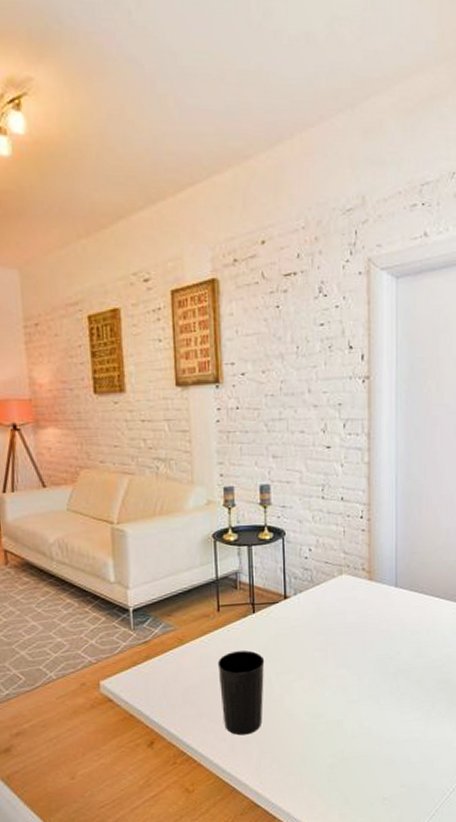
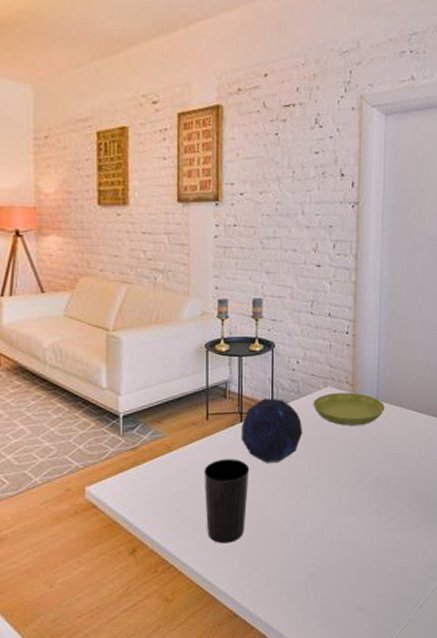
decorative orb: none [253,587,319,654] -> present [241,398,303,463]
saucer: none [328,579,404,614] -> present [313,392,385,426]

